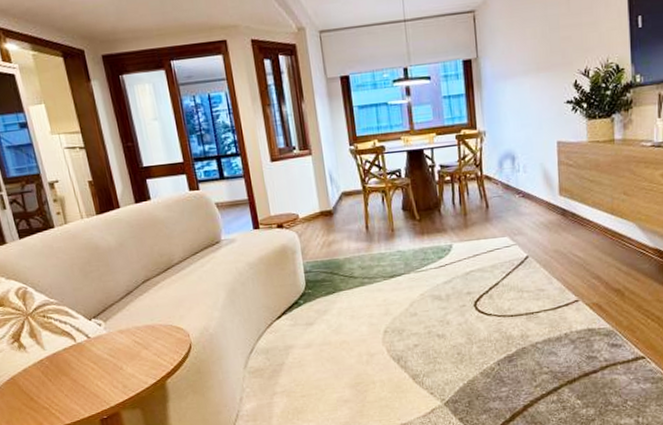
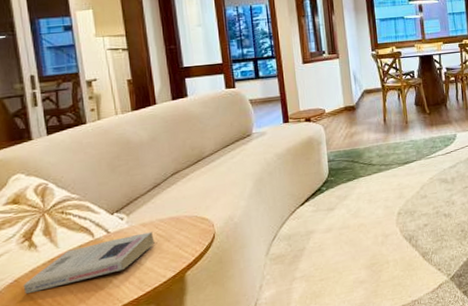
book: none [18,339,134,392] -> present [23,232,155,294]

